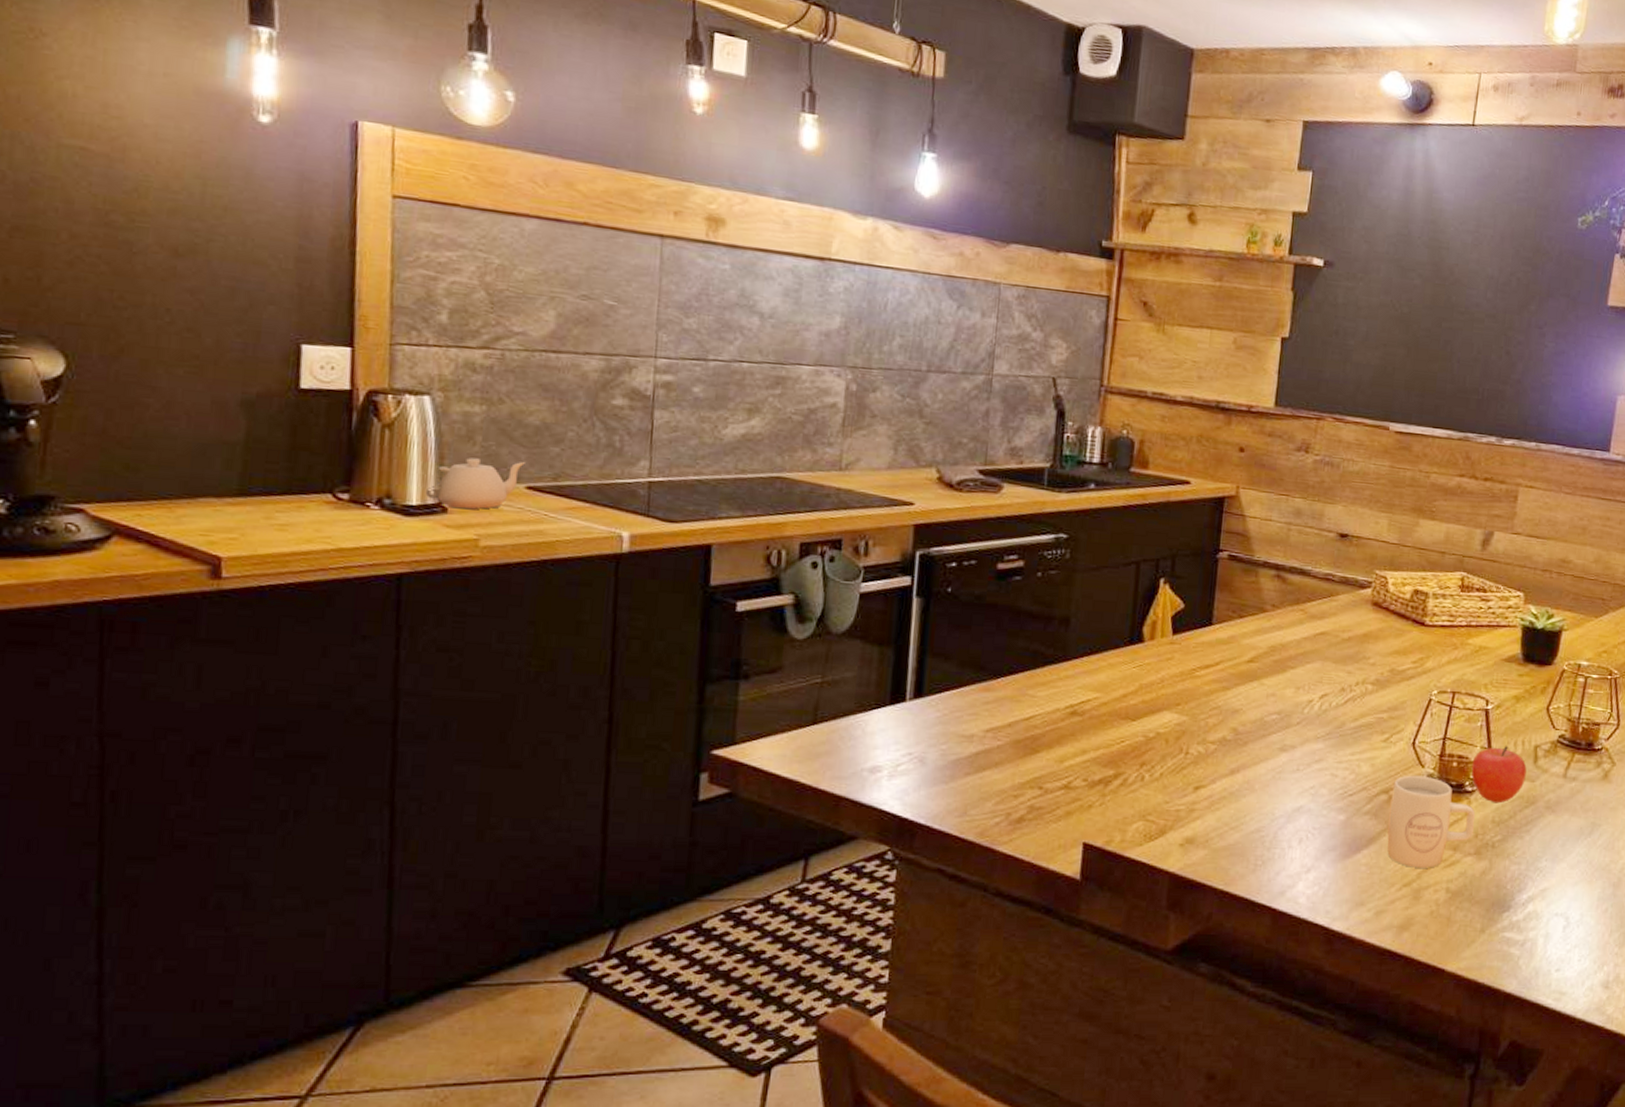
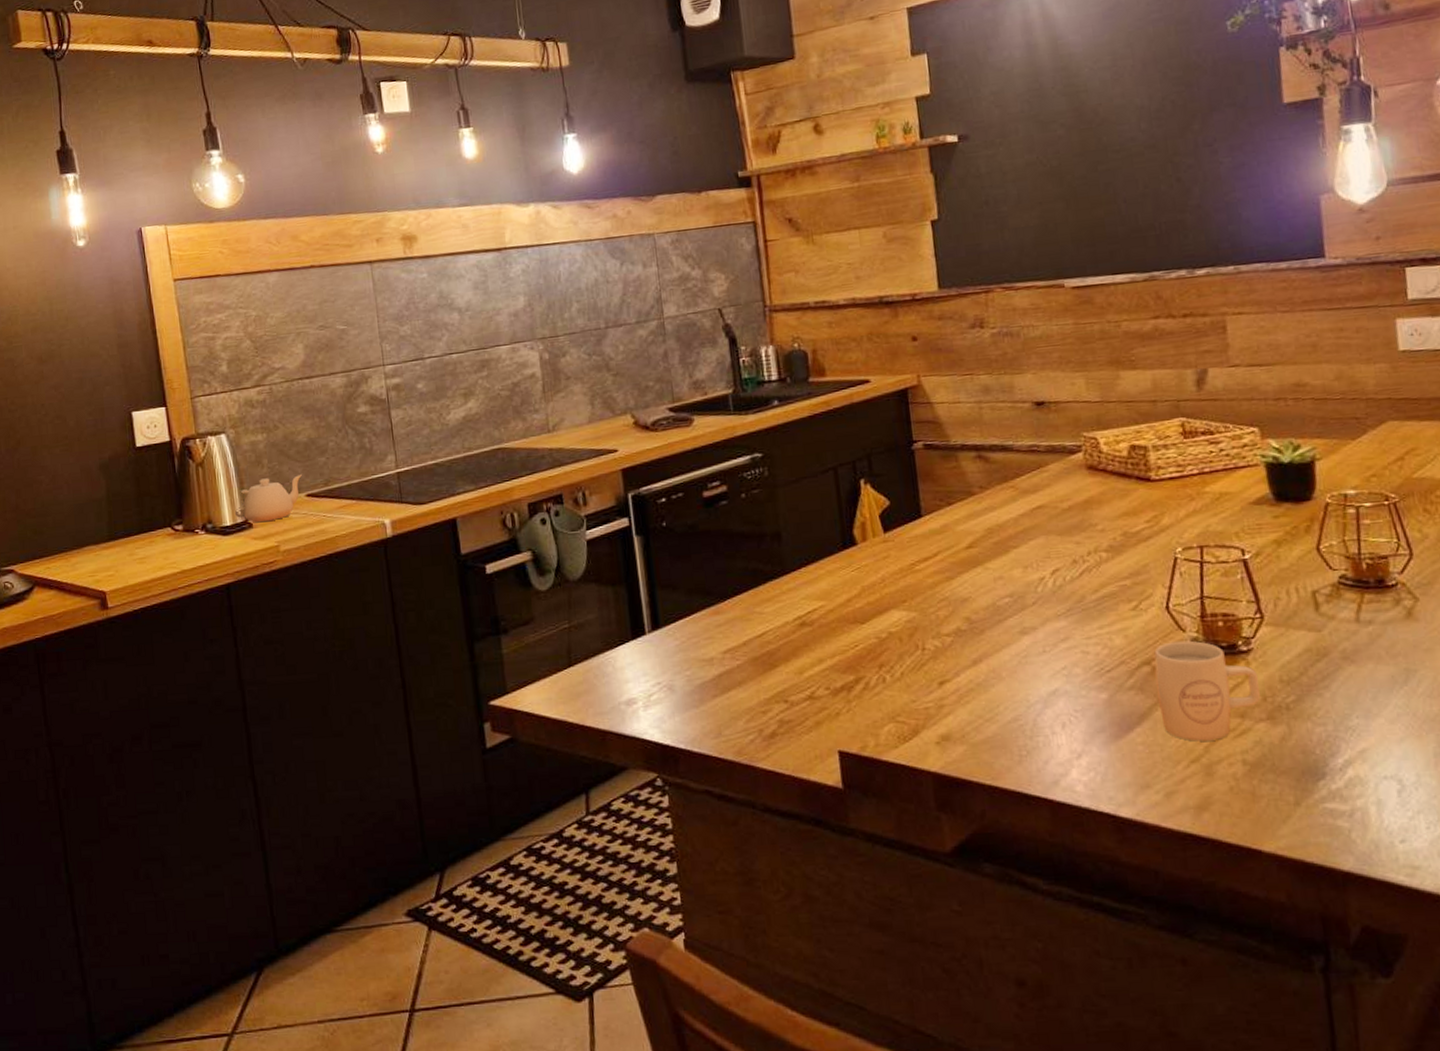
fruit: present [1471,745,1527,804] -> none [1240,595,1310,661]

